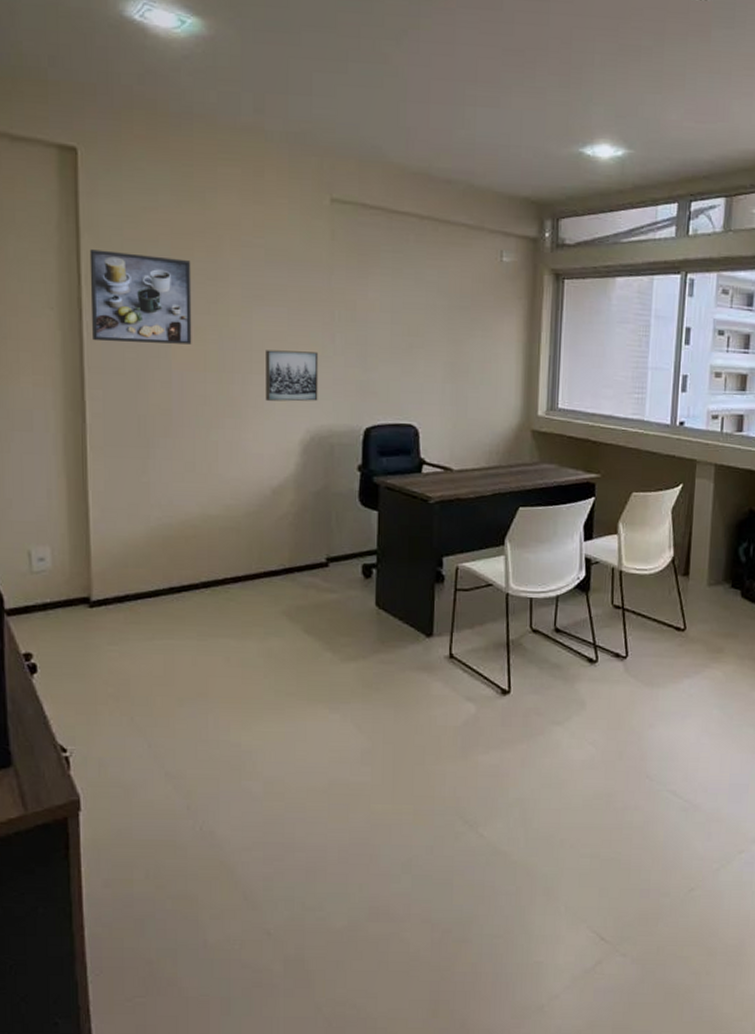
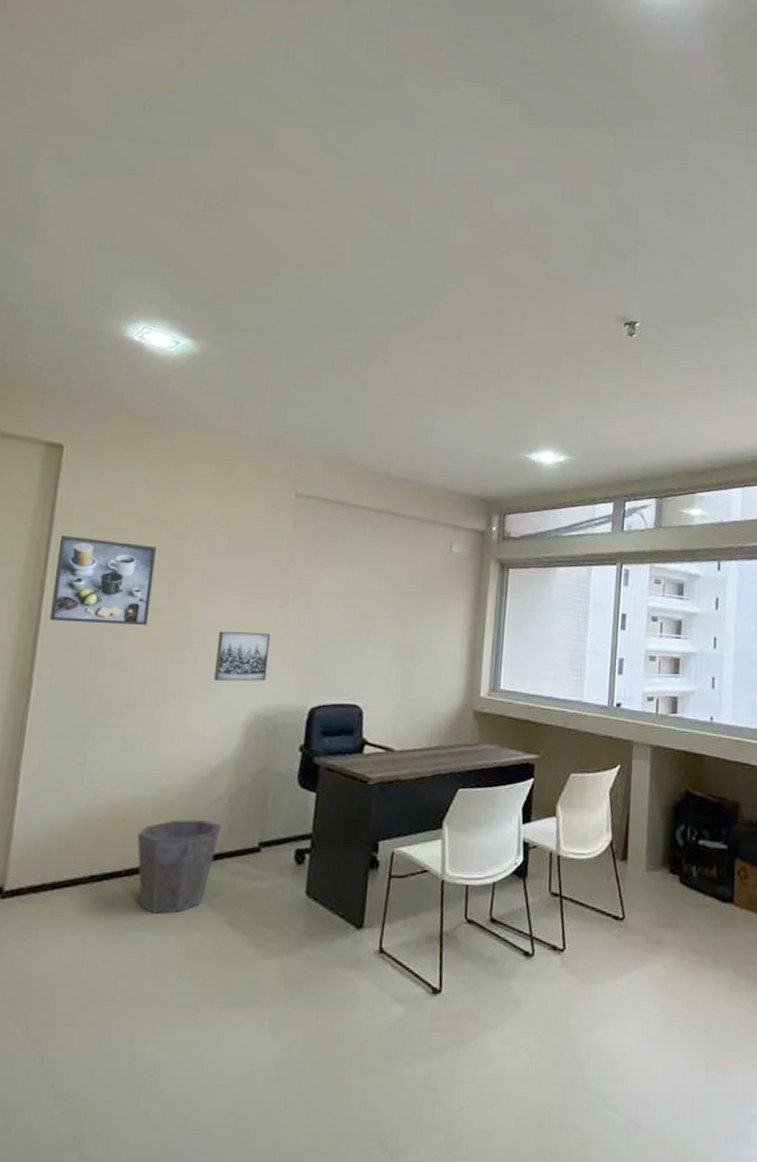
waste bin: none [209,536,289,622] -> present [137,819,222,914]

